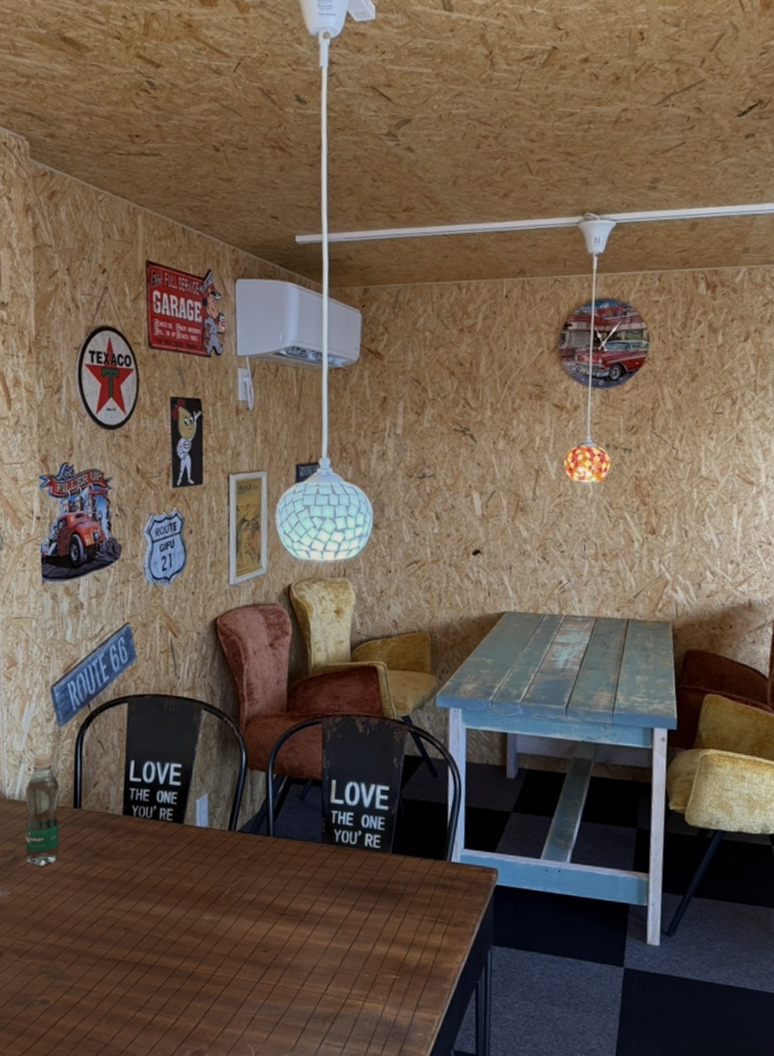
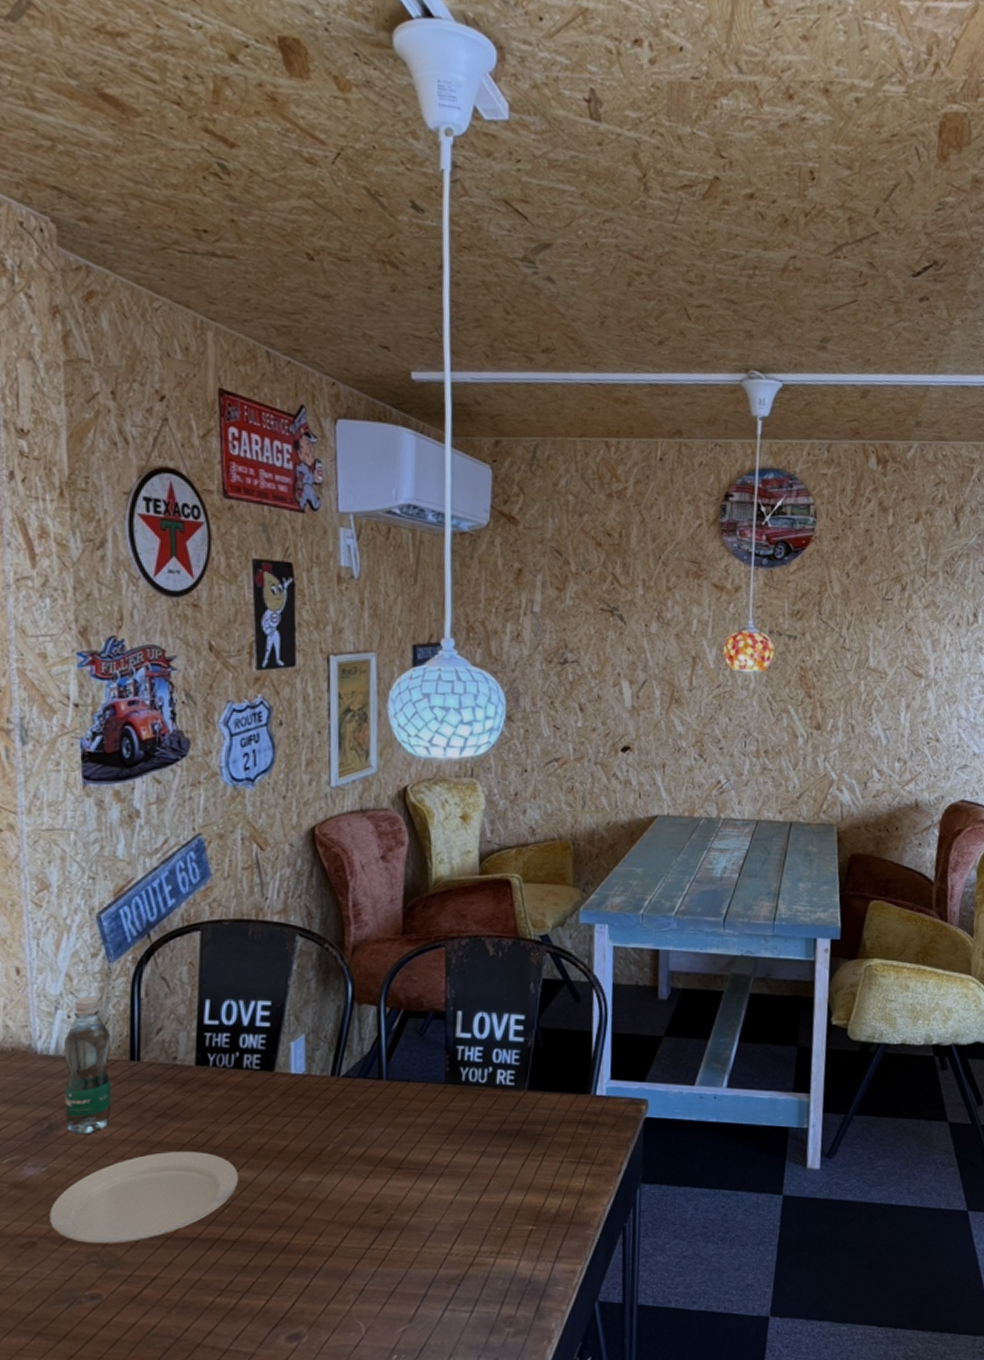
plate: none [13,885,156,959] -> present [49,1150,239,1244]

